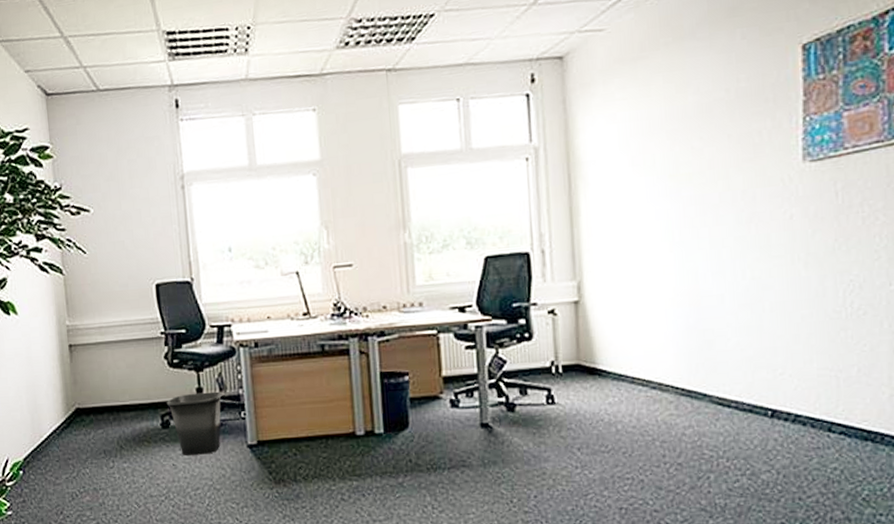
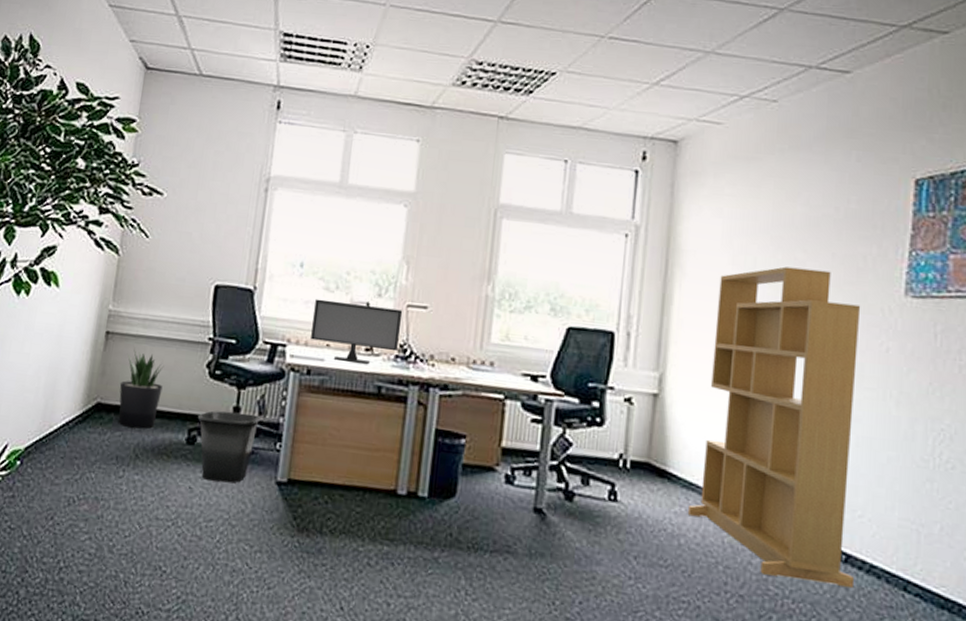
planter: none [91,354,131,424] -> present [118,347,164,429]
computer monitor: none [249,272,332,330] -> present [311,299,403,365]
bookshelf: none [620,153,781,442] -> present [687,266,861,589]

